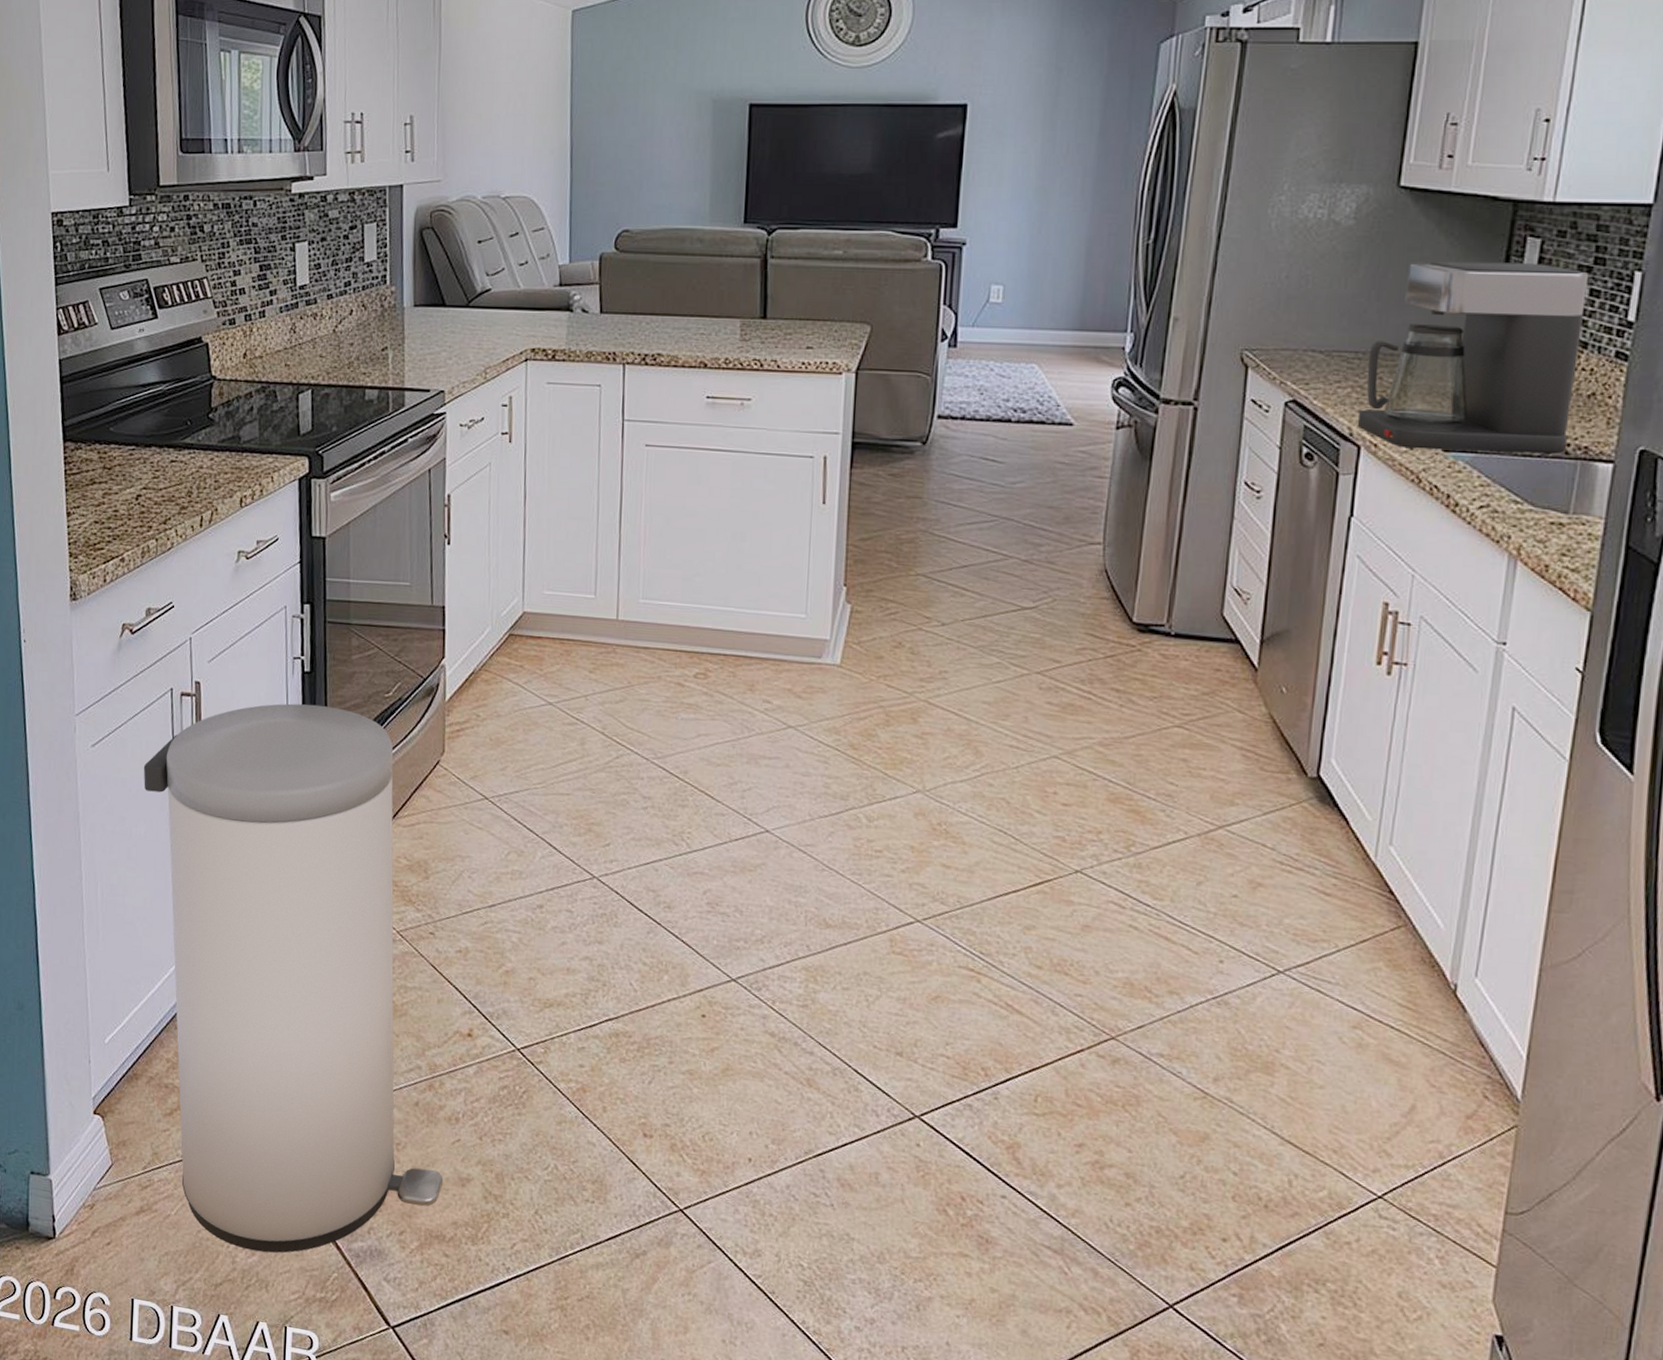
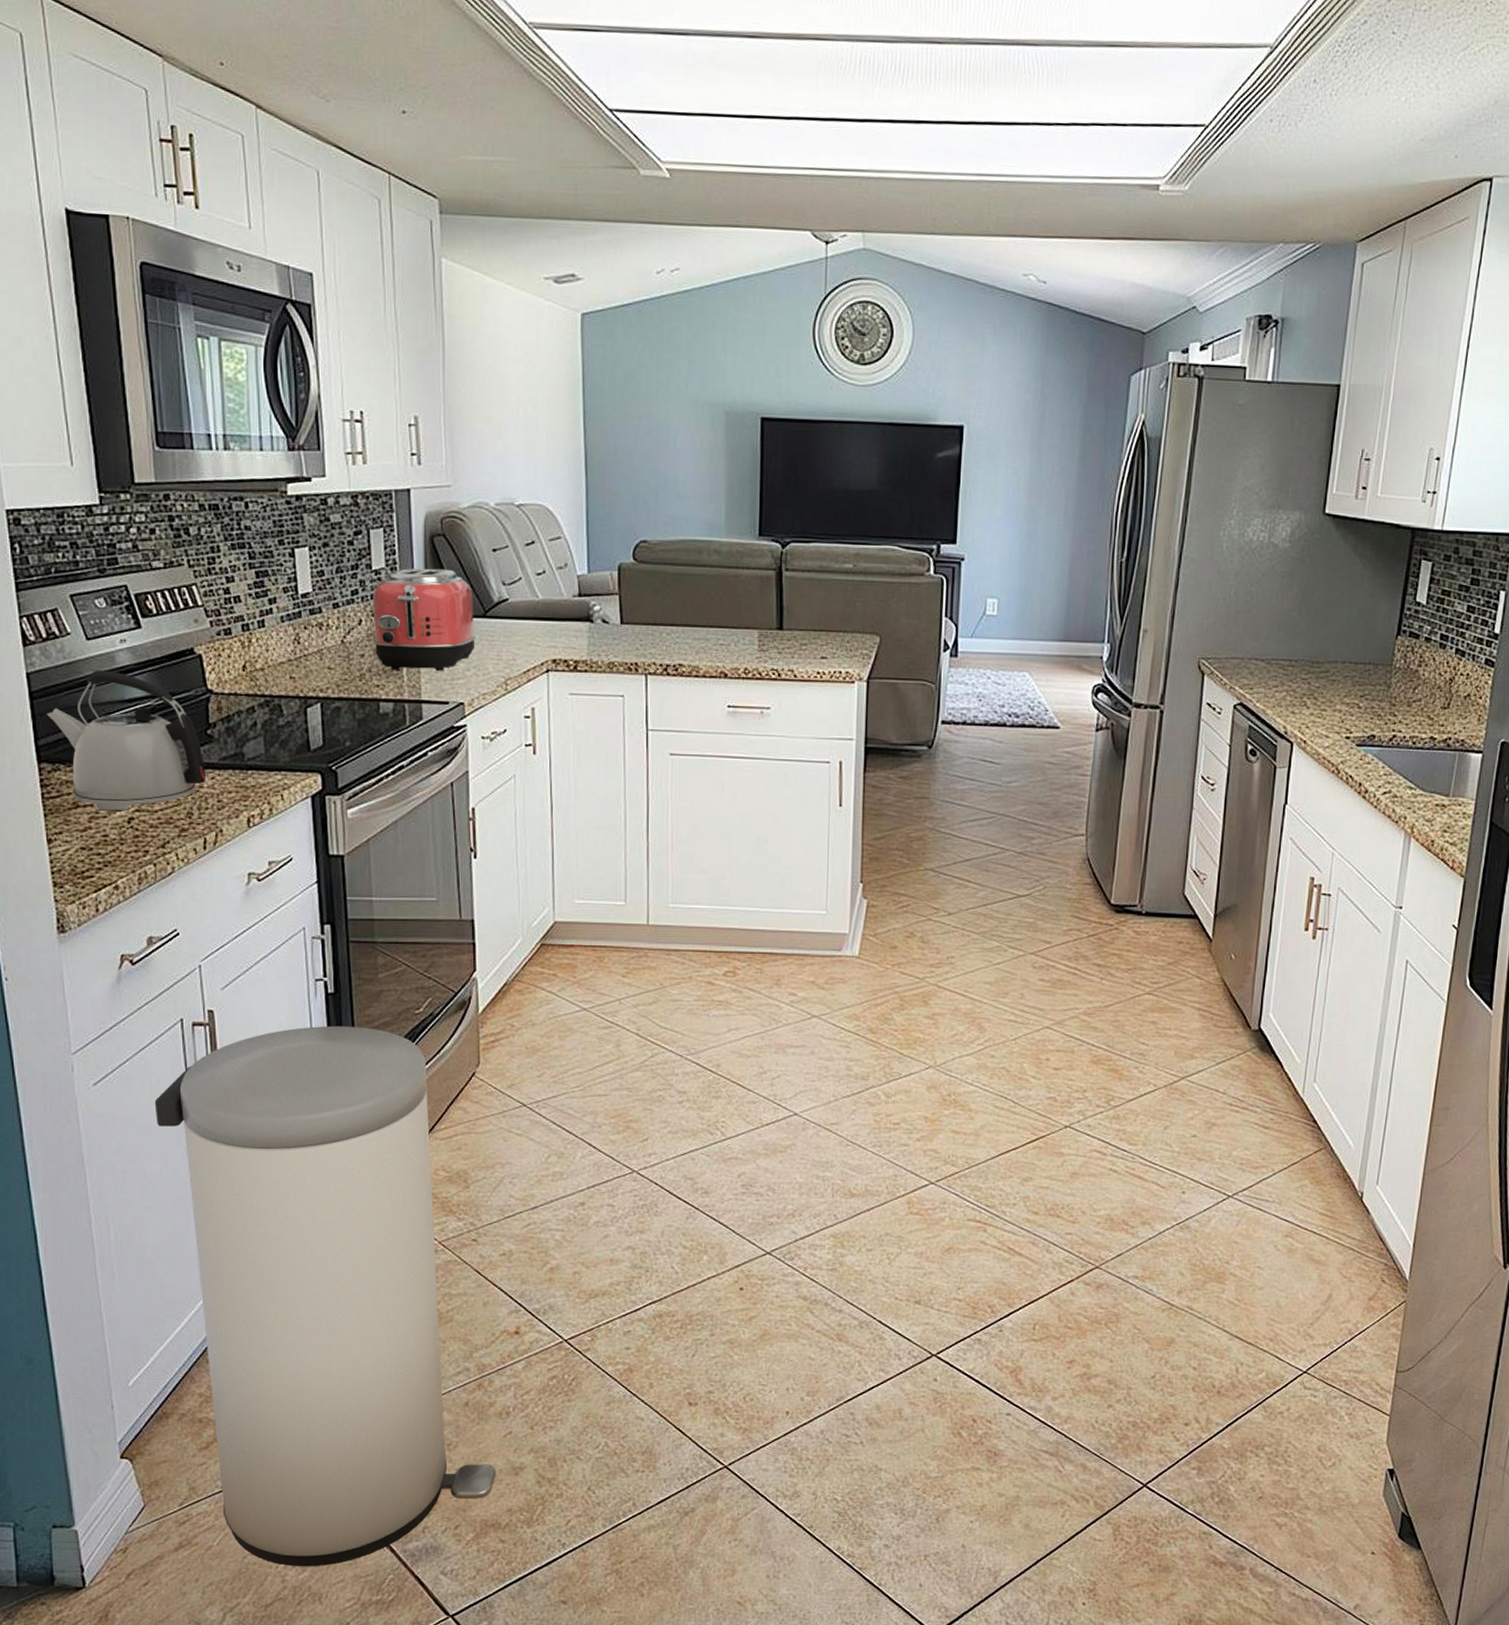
kettle: none [73,357,206,488] -> present [46,670,207,811]
toaster: none [362,260,459,360] -> present [373,568,477,671]
coffee maker: present [1357,261,1590,455] -> none [1290,580,1467,747]

